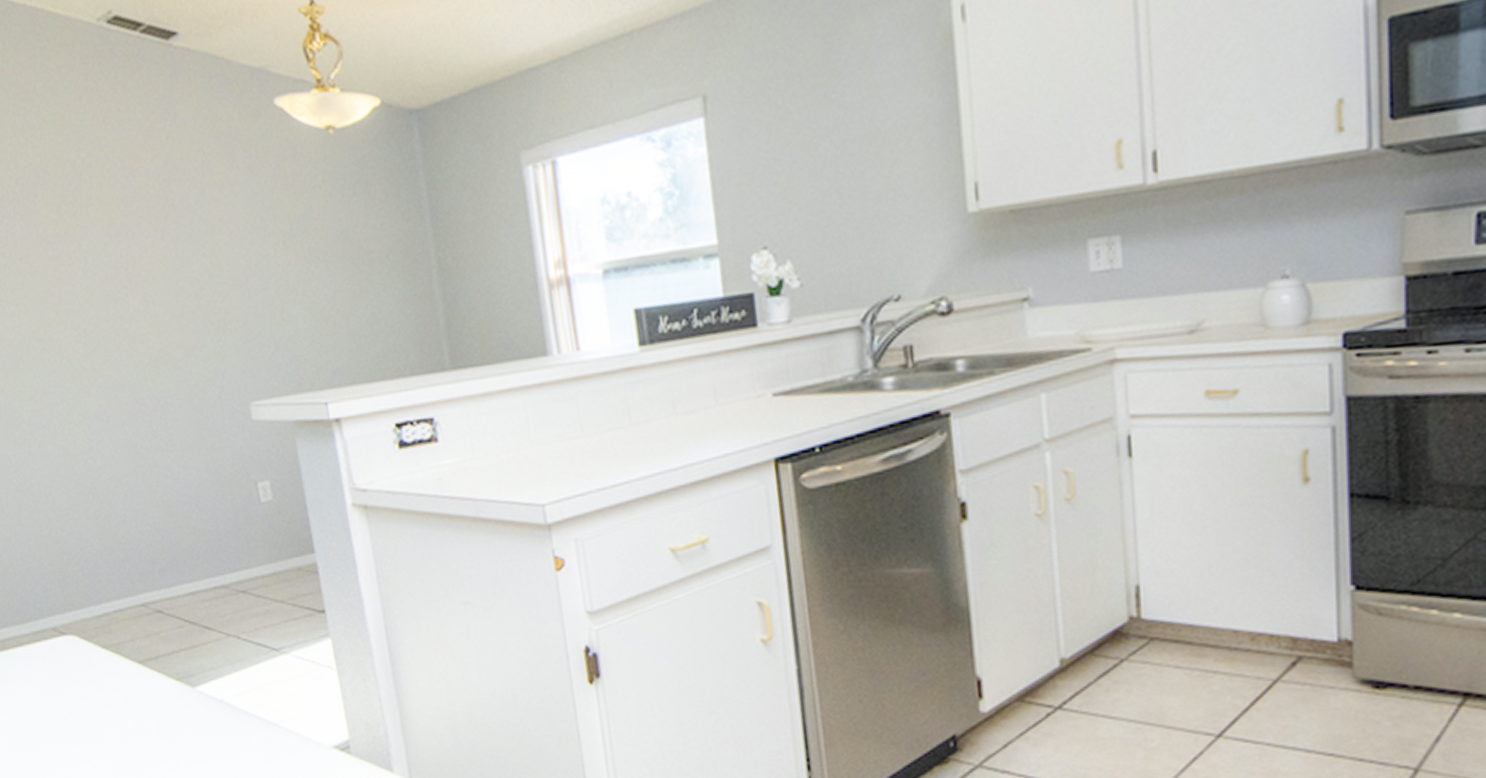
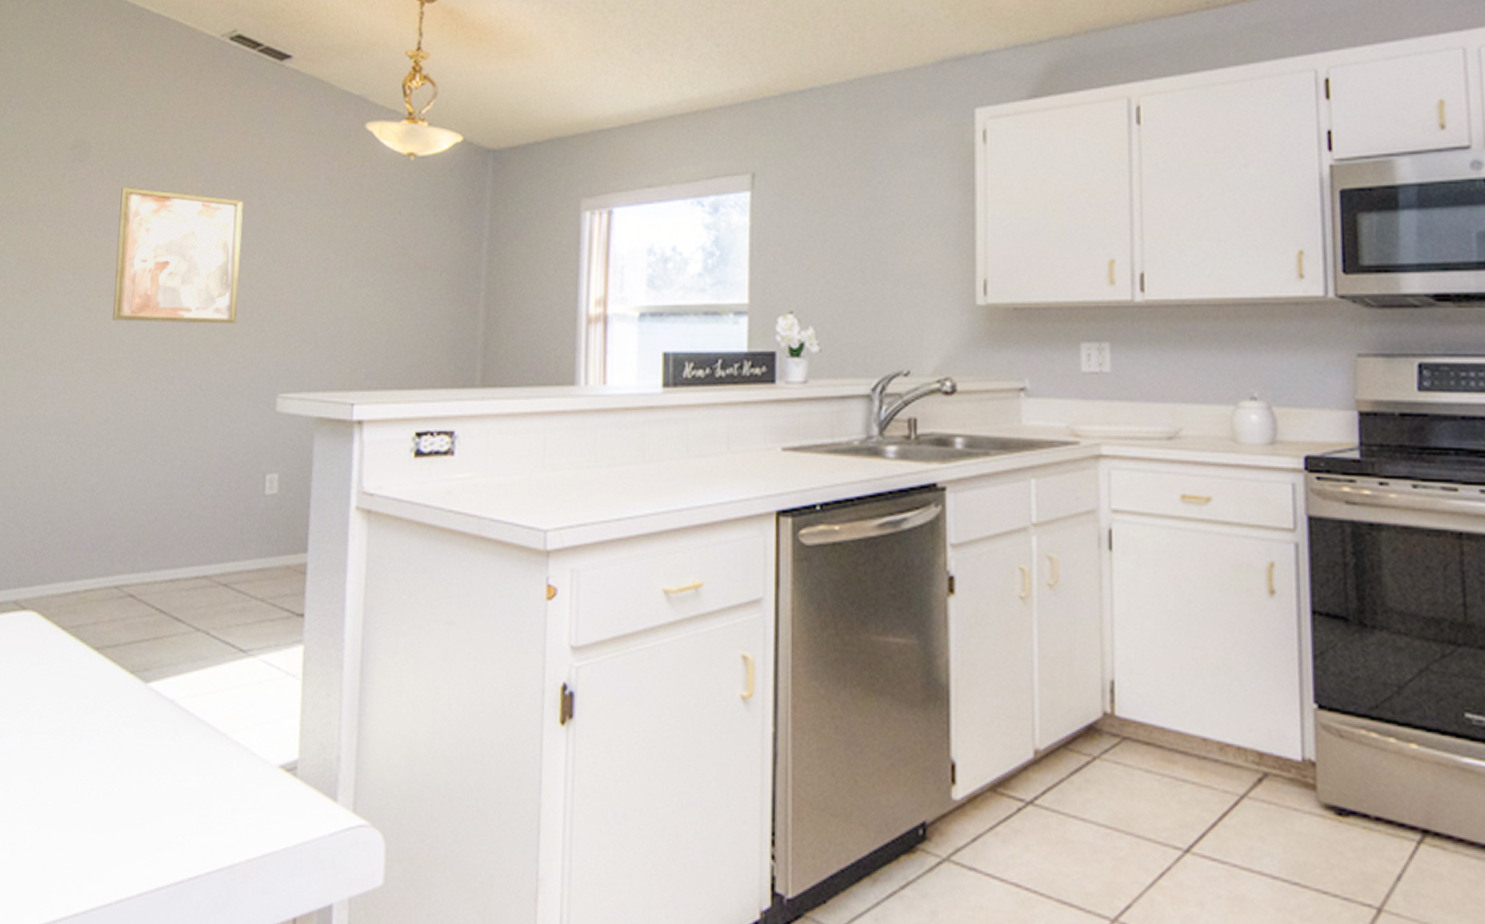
wall art: none [39,203,191,349] -> present [113,187,244,324]

